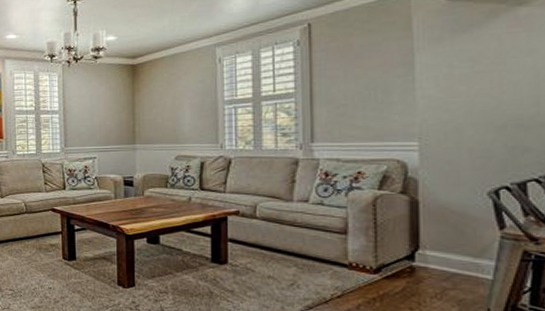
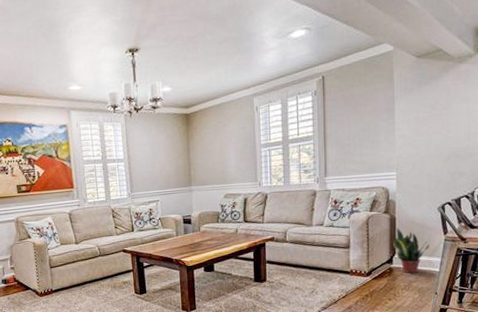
potted plant: none [415,215,477,278] -> present [393,228,431,274]

